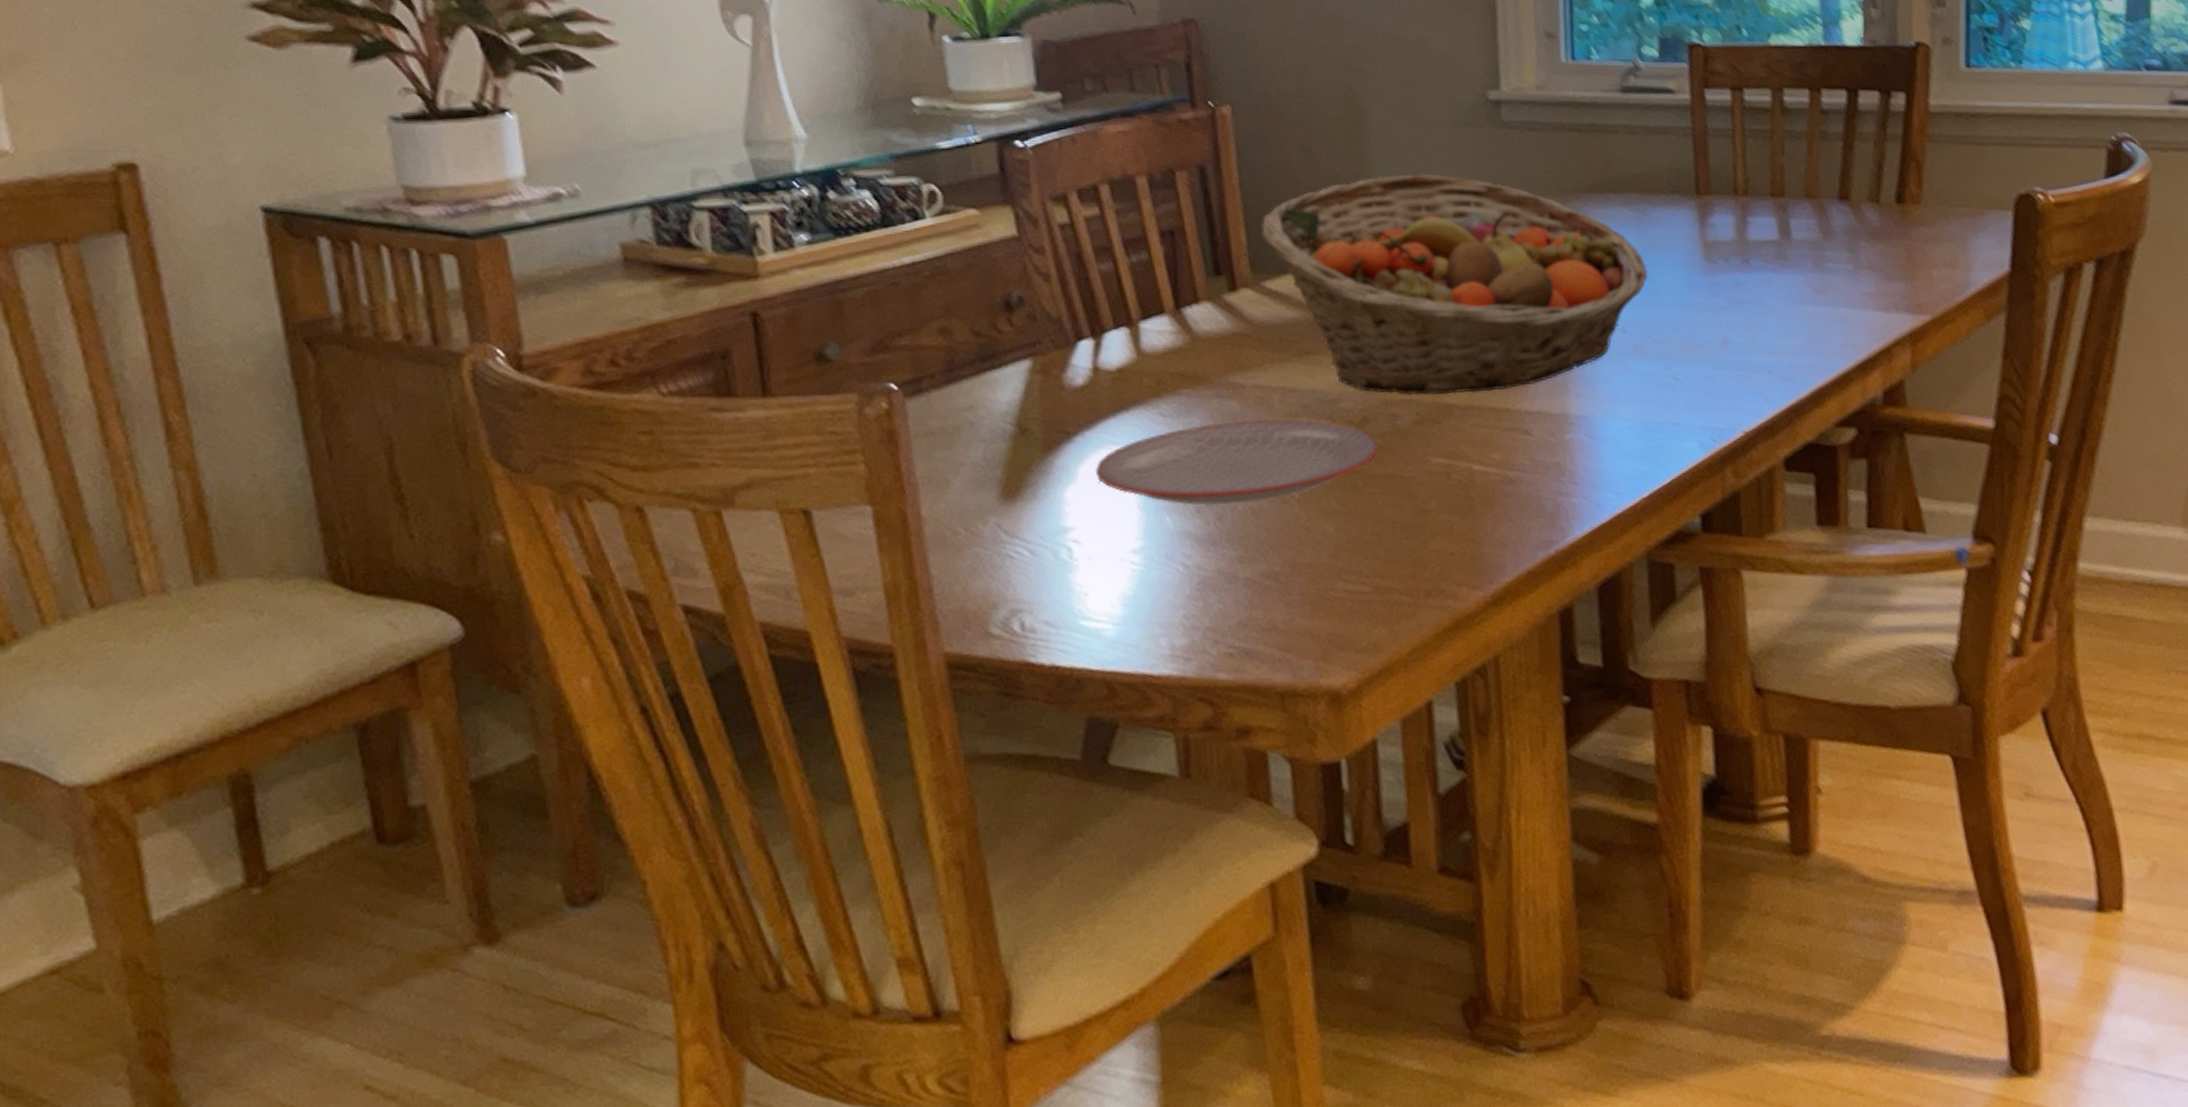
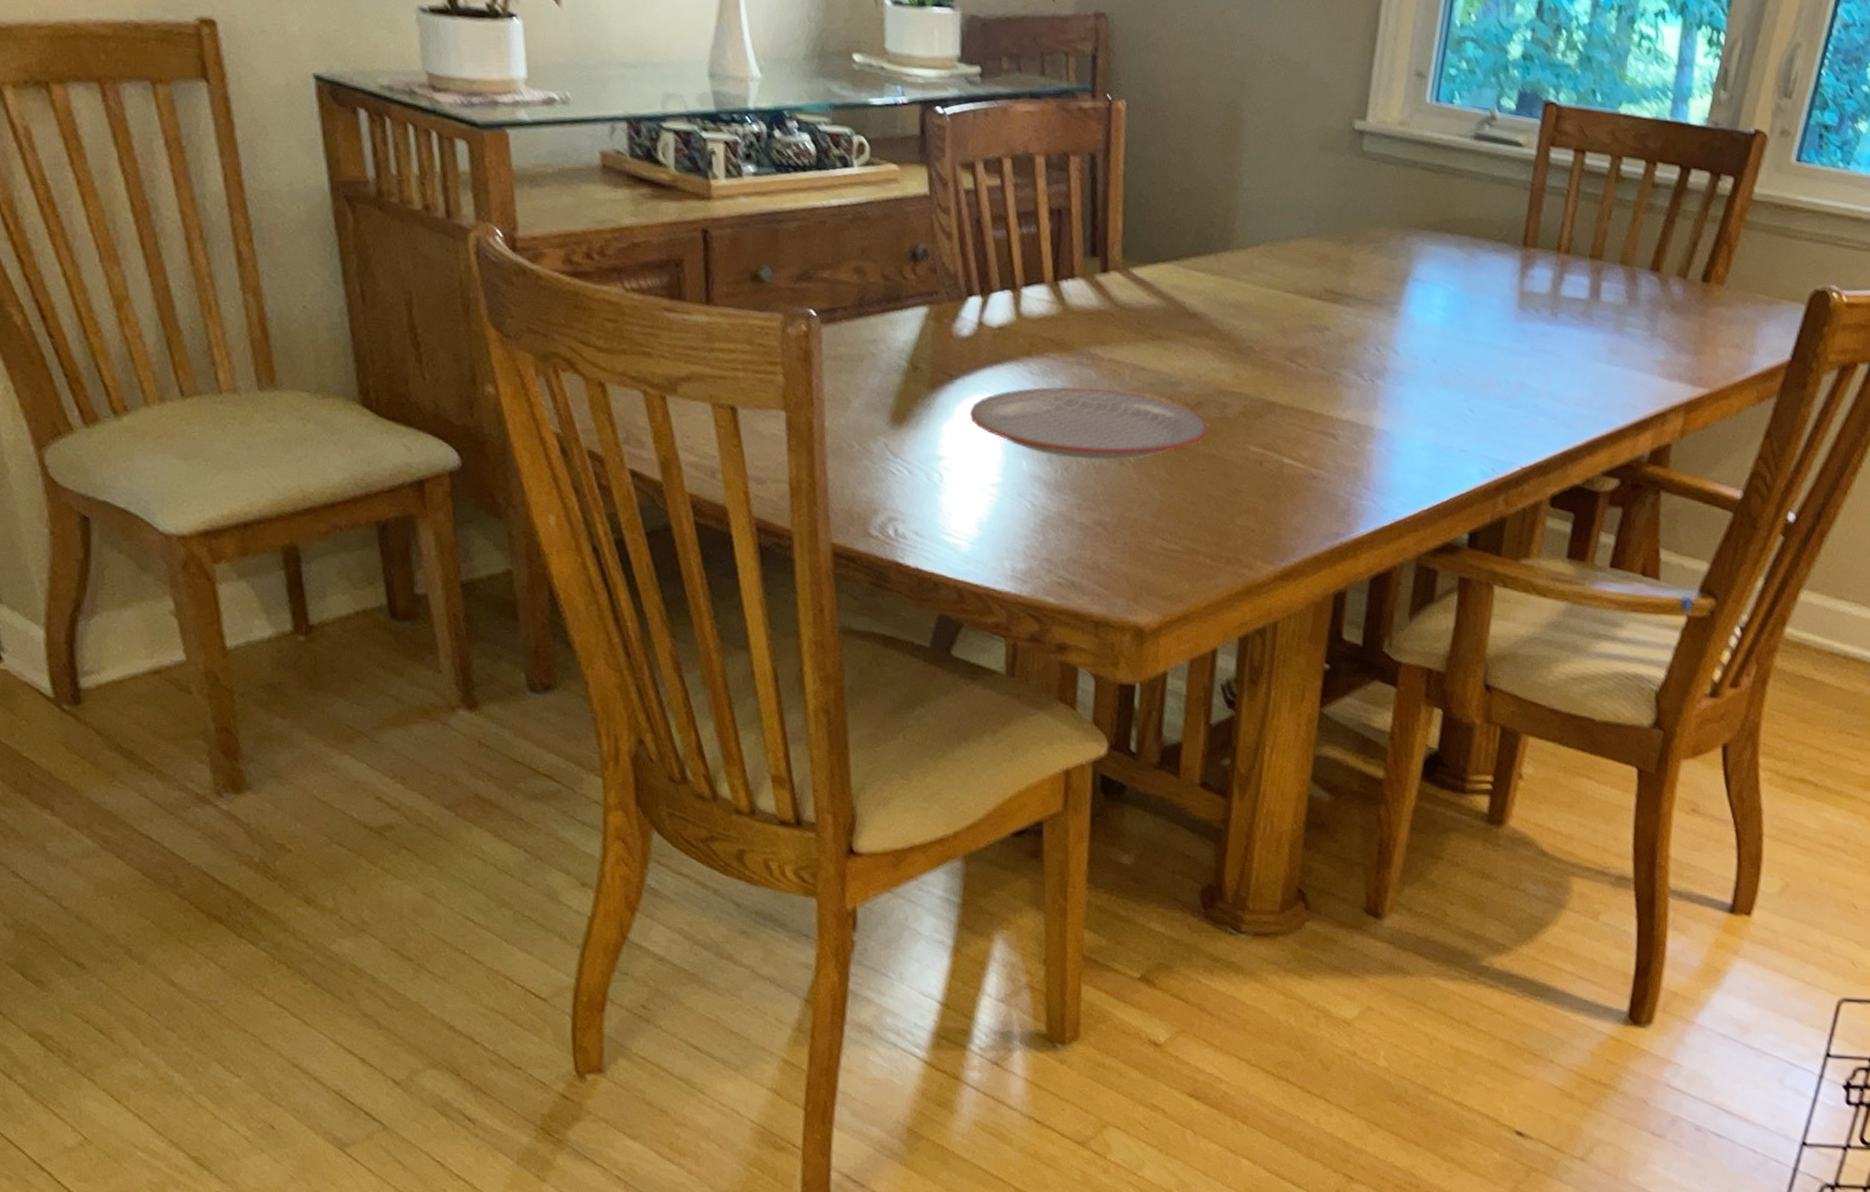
fruit basket: present [1261,173,1648,396] -> none [1135,187,1466,397]

